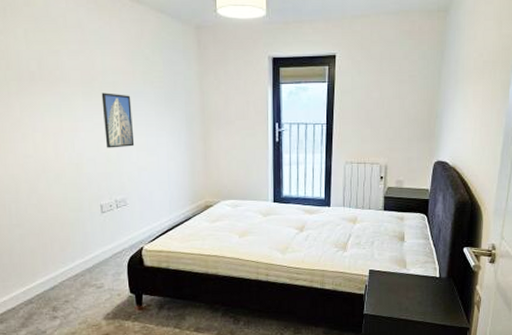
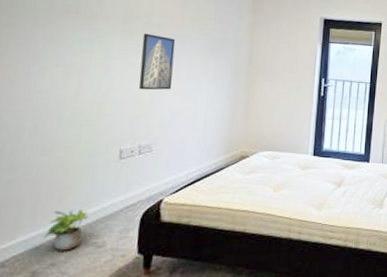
potted plant: none [55,257,86,291] -> present [43,210,88,251]

